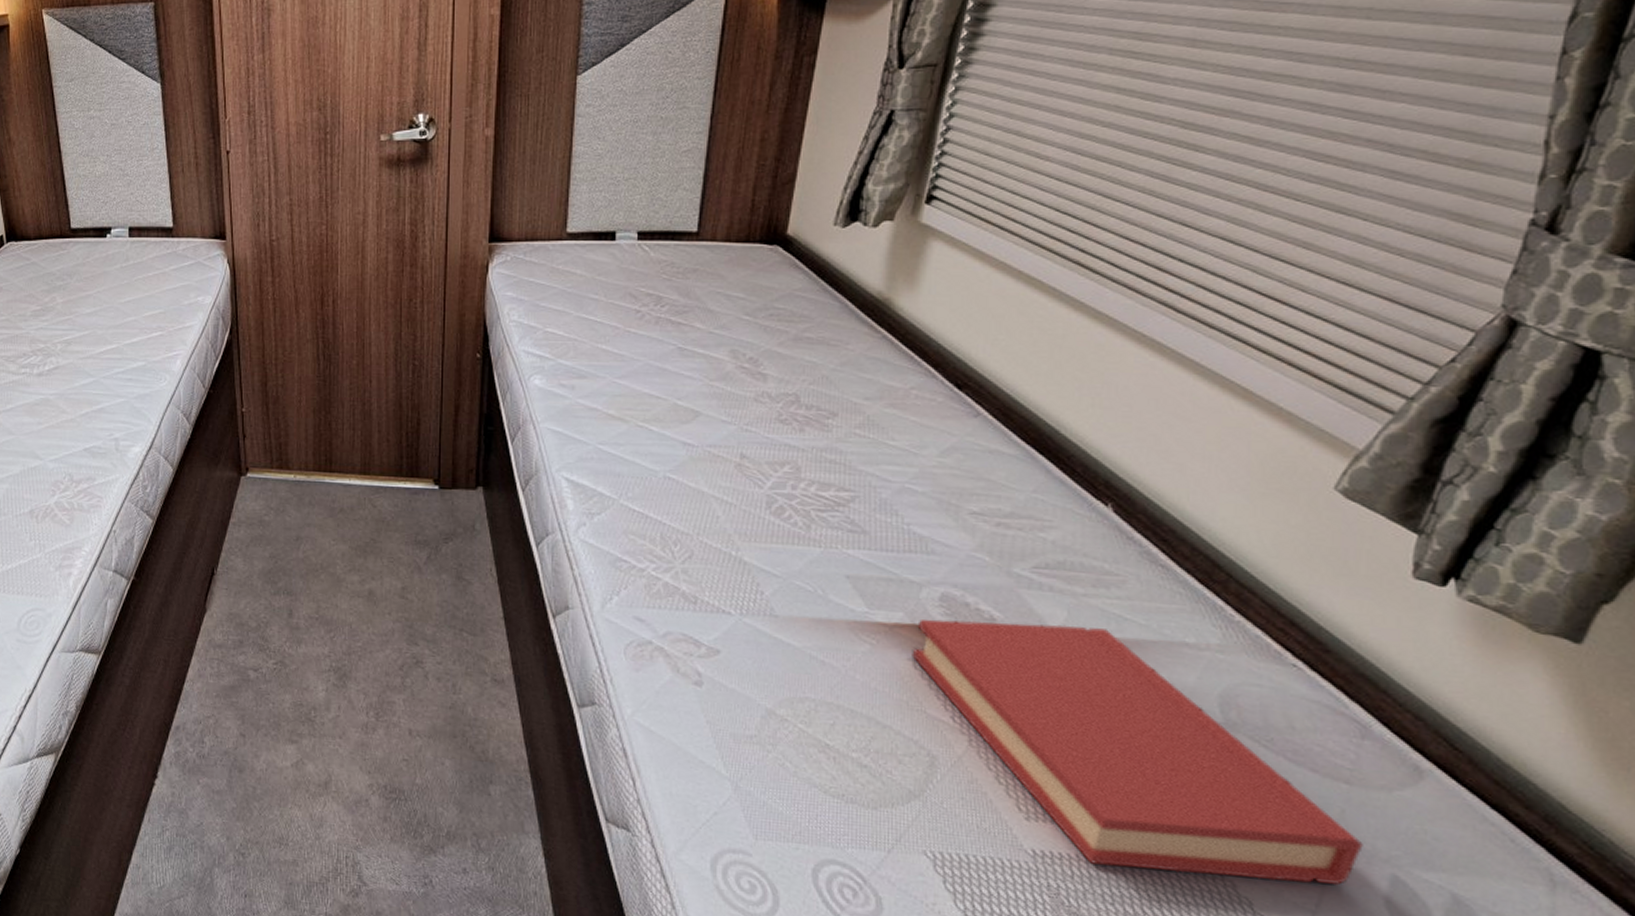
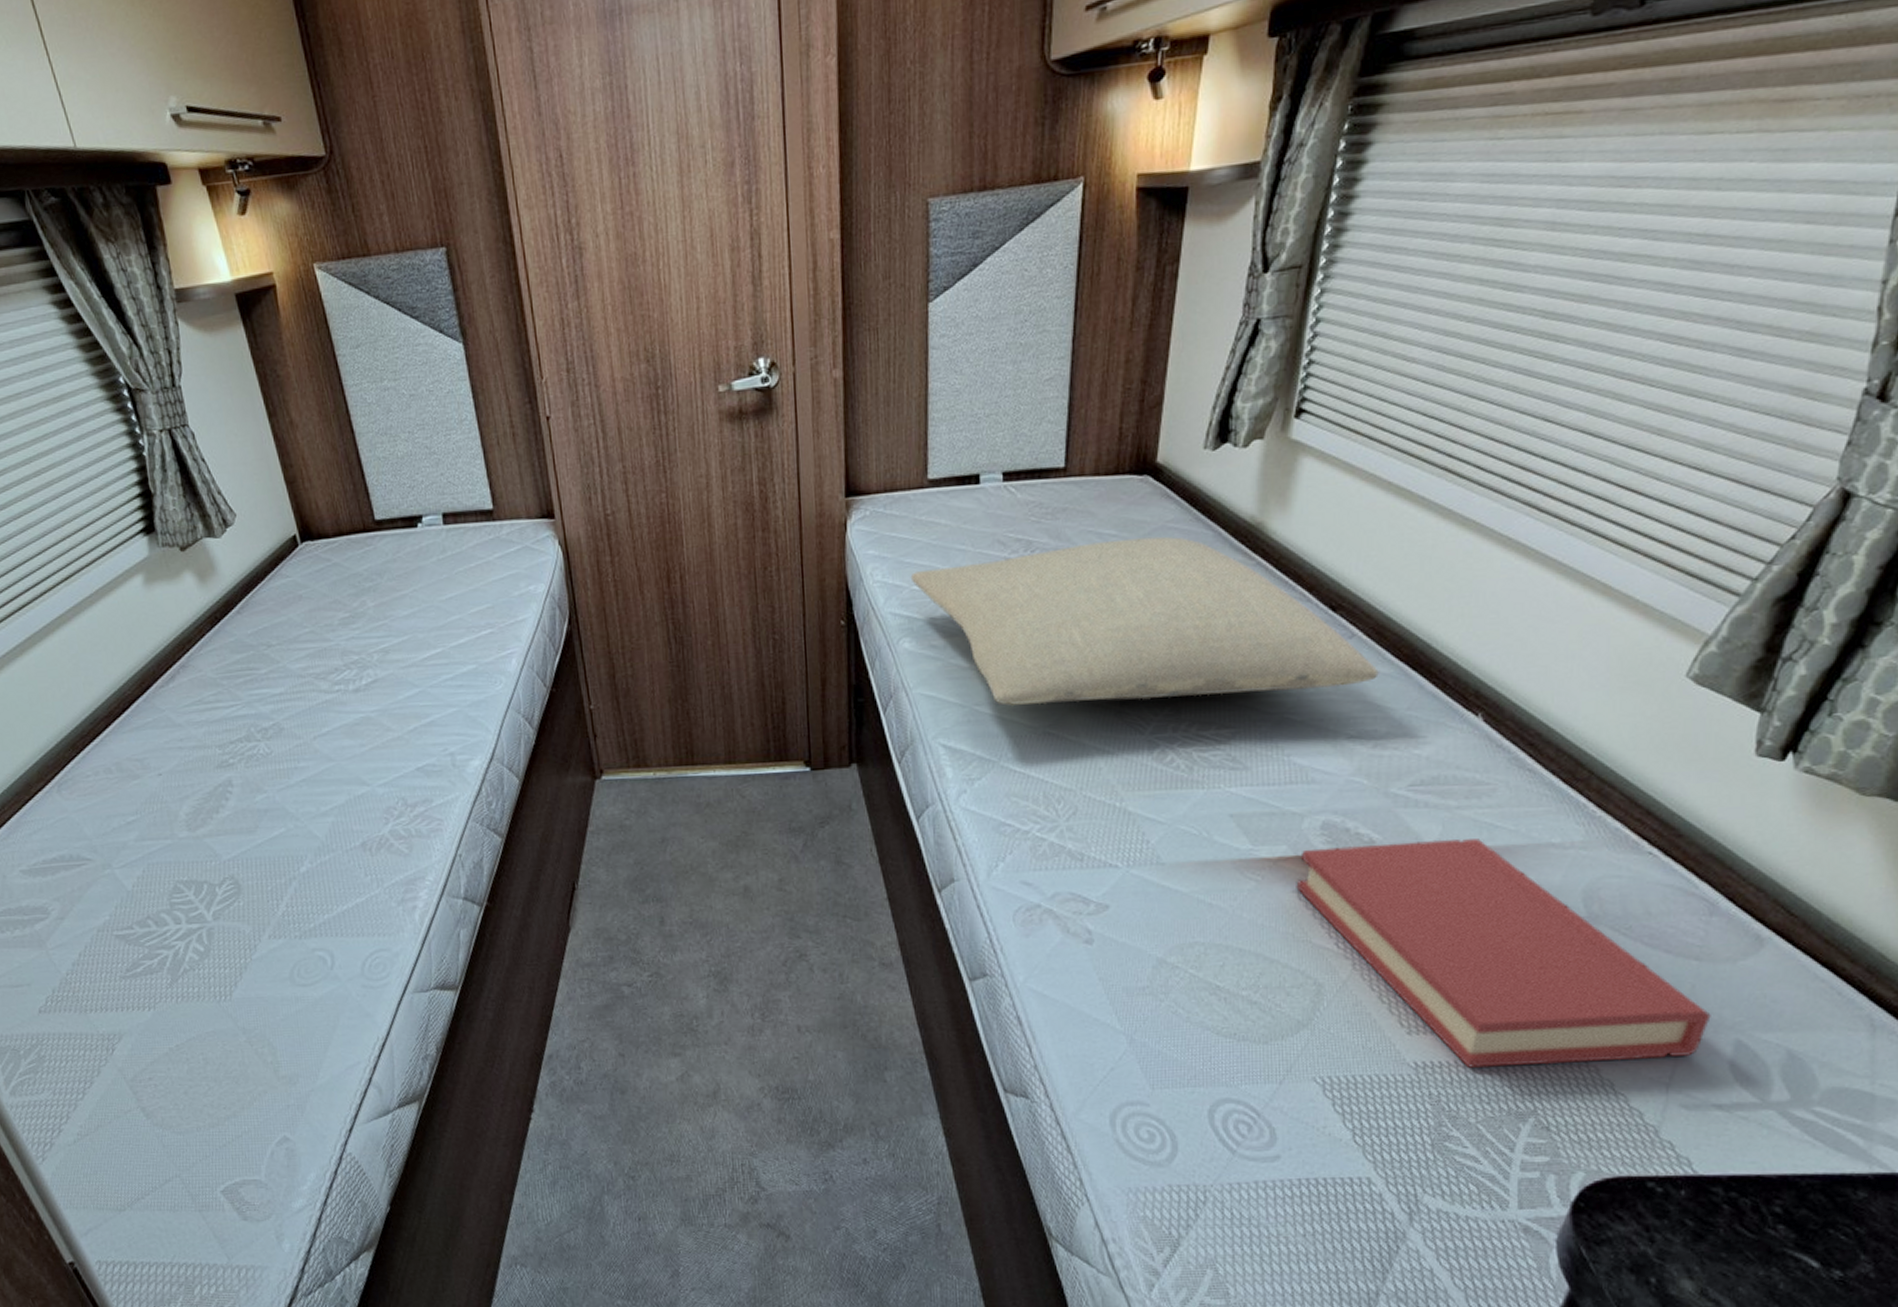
pillow: none [544,302,1004,463] -> present [910,536,1379,706]

